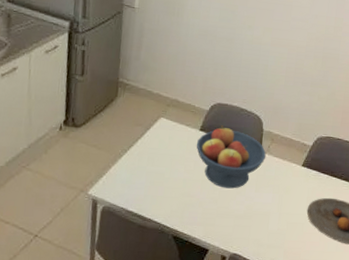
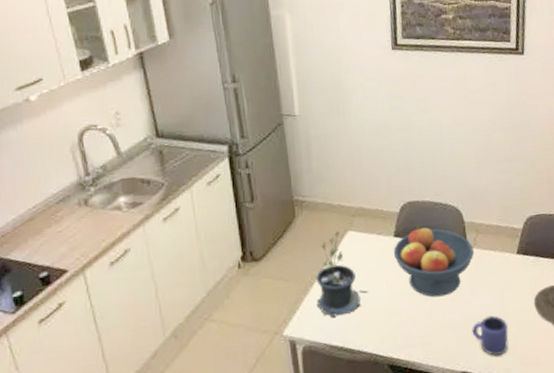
potted plant: none [122,115,169,188] -> present [316,231,369,318]
mug: none [249,213,280,246] -> present [472,315,508,356]

